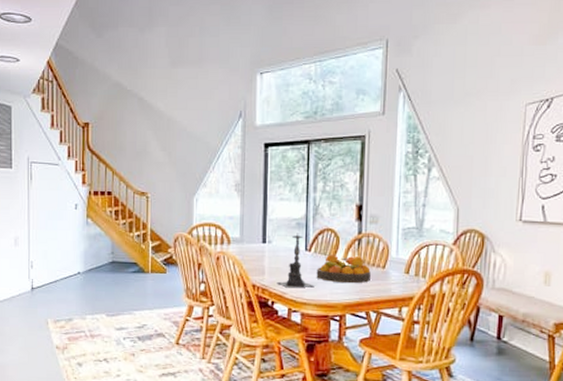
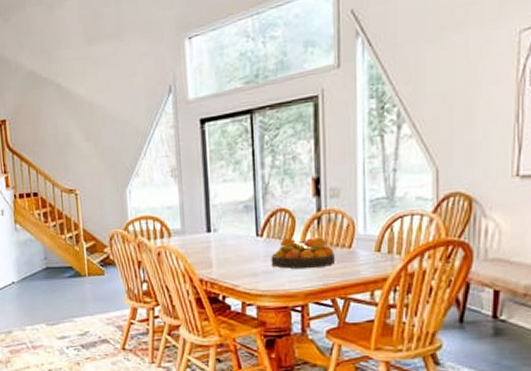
candle holder: present [277,233,315,288] -> none [227,217,270,280]

